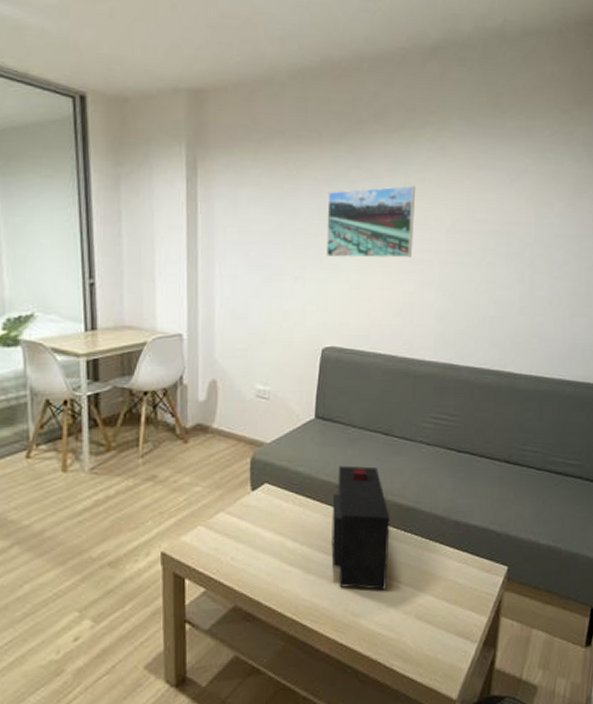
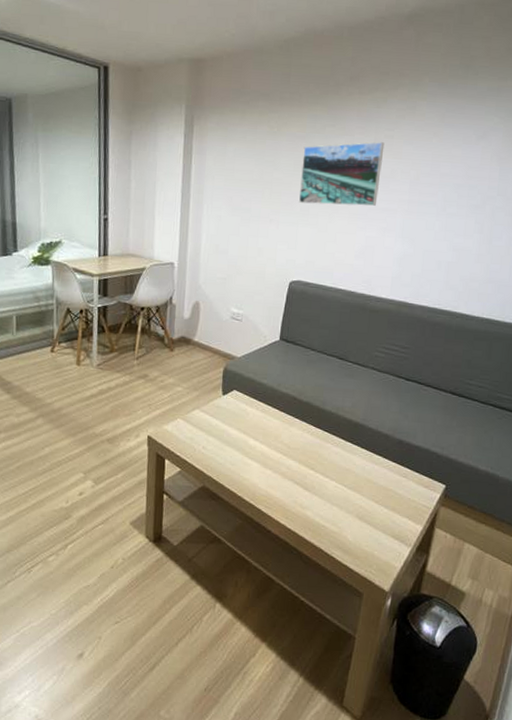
speaker: present [331,465,390,590] -> none [286,382,340,490]

